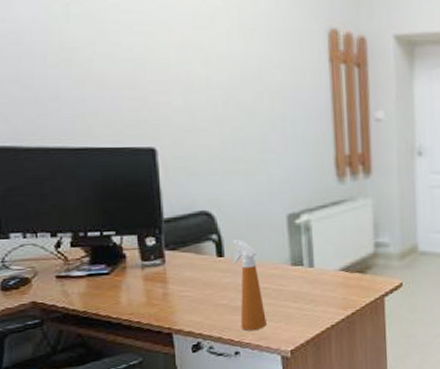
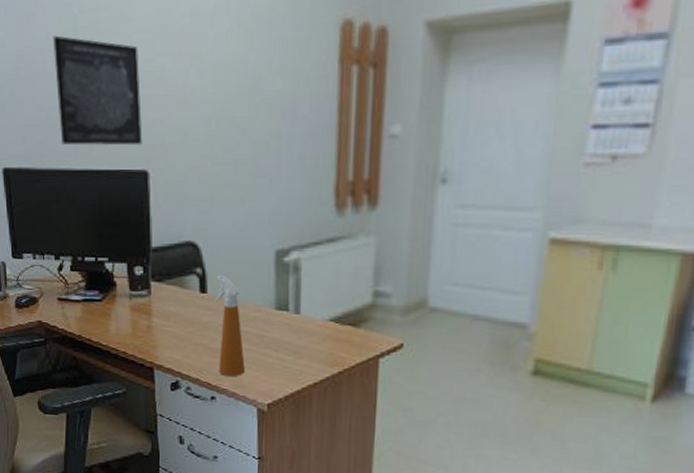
wall art: none [40,20,148,125] -> present [53,35,143,146]

